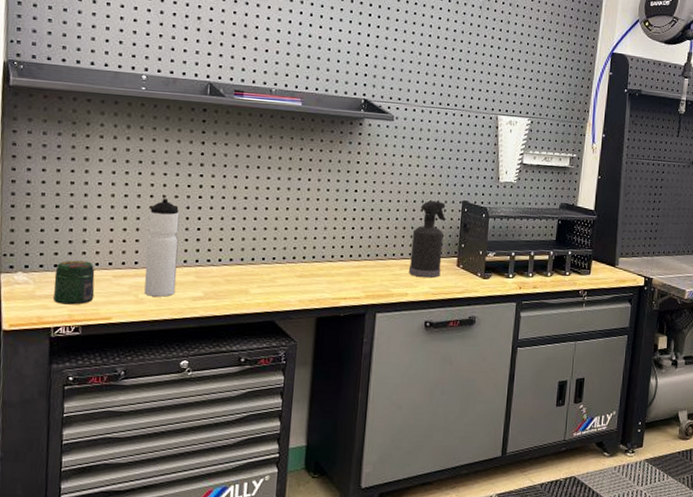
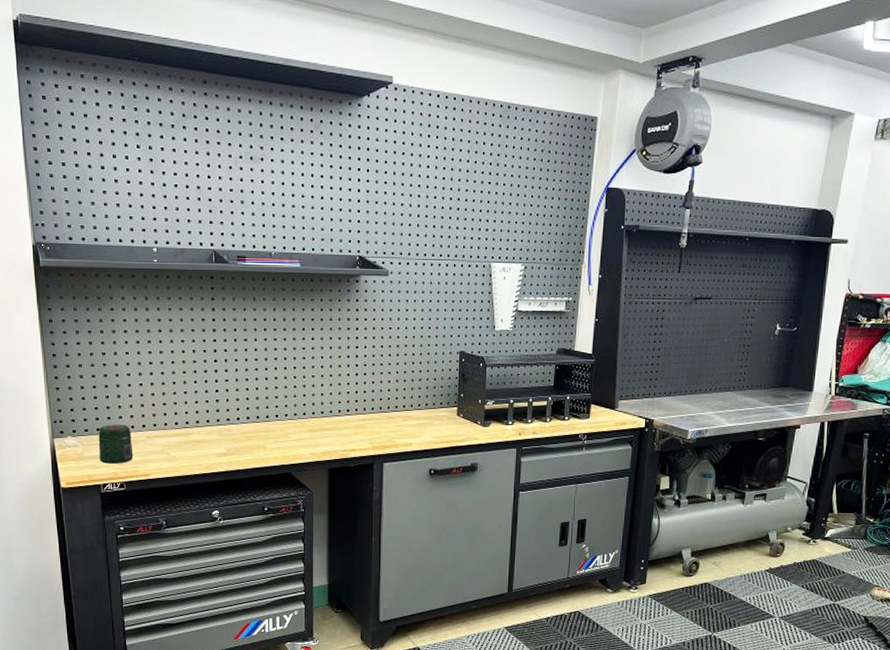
water bottle: present [144,198,180,297] -> none [172,364,202,454]
spray bottle: present [408,200,446,278] -> none [411,352,444,427]

